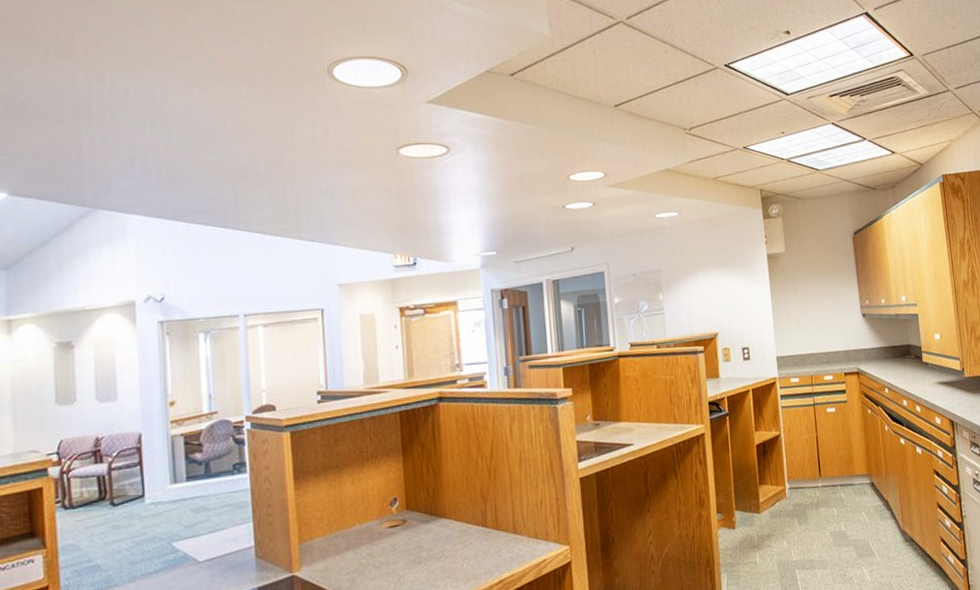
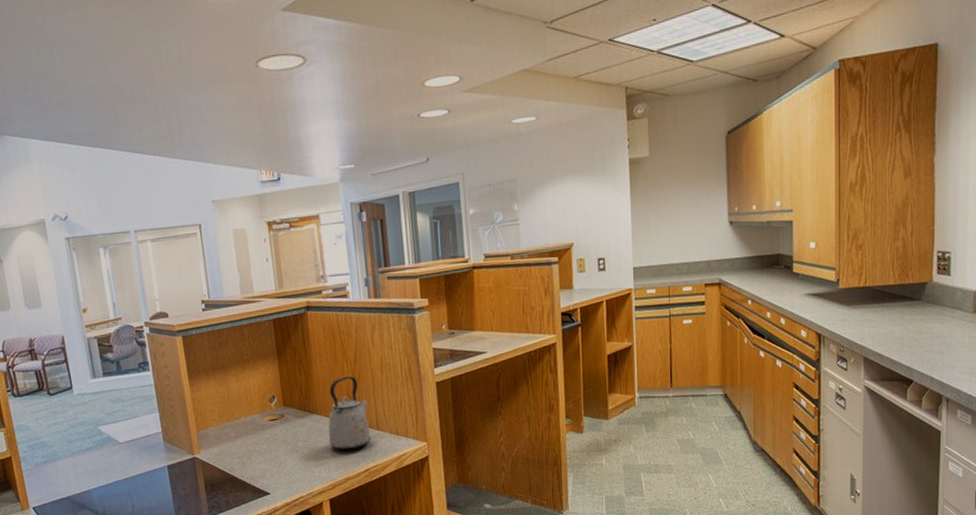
kettle: none [457,473,507,559] -> present [328,376,371,451]

